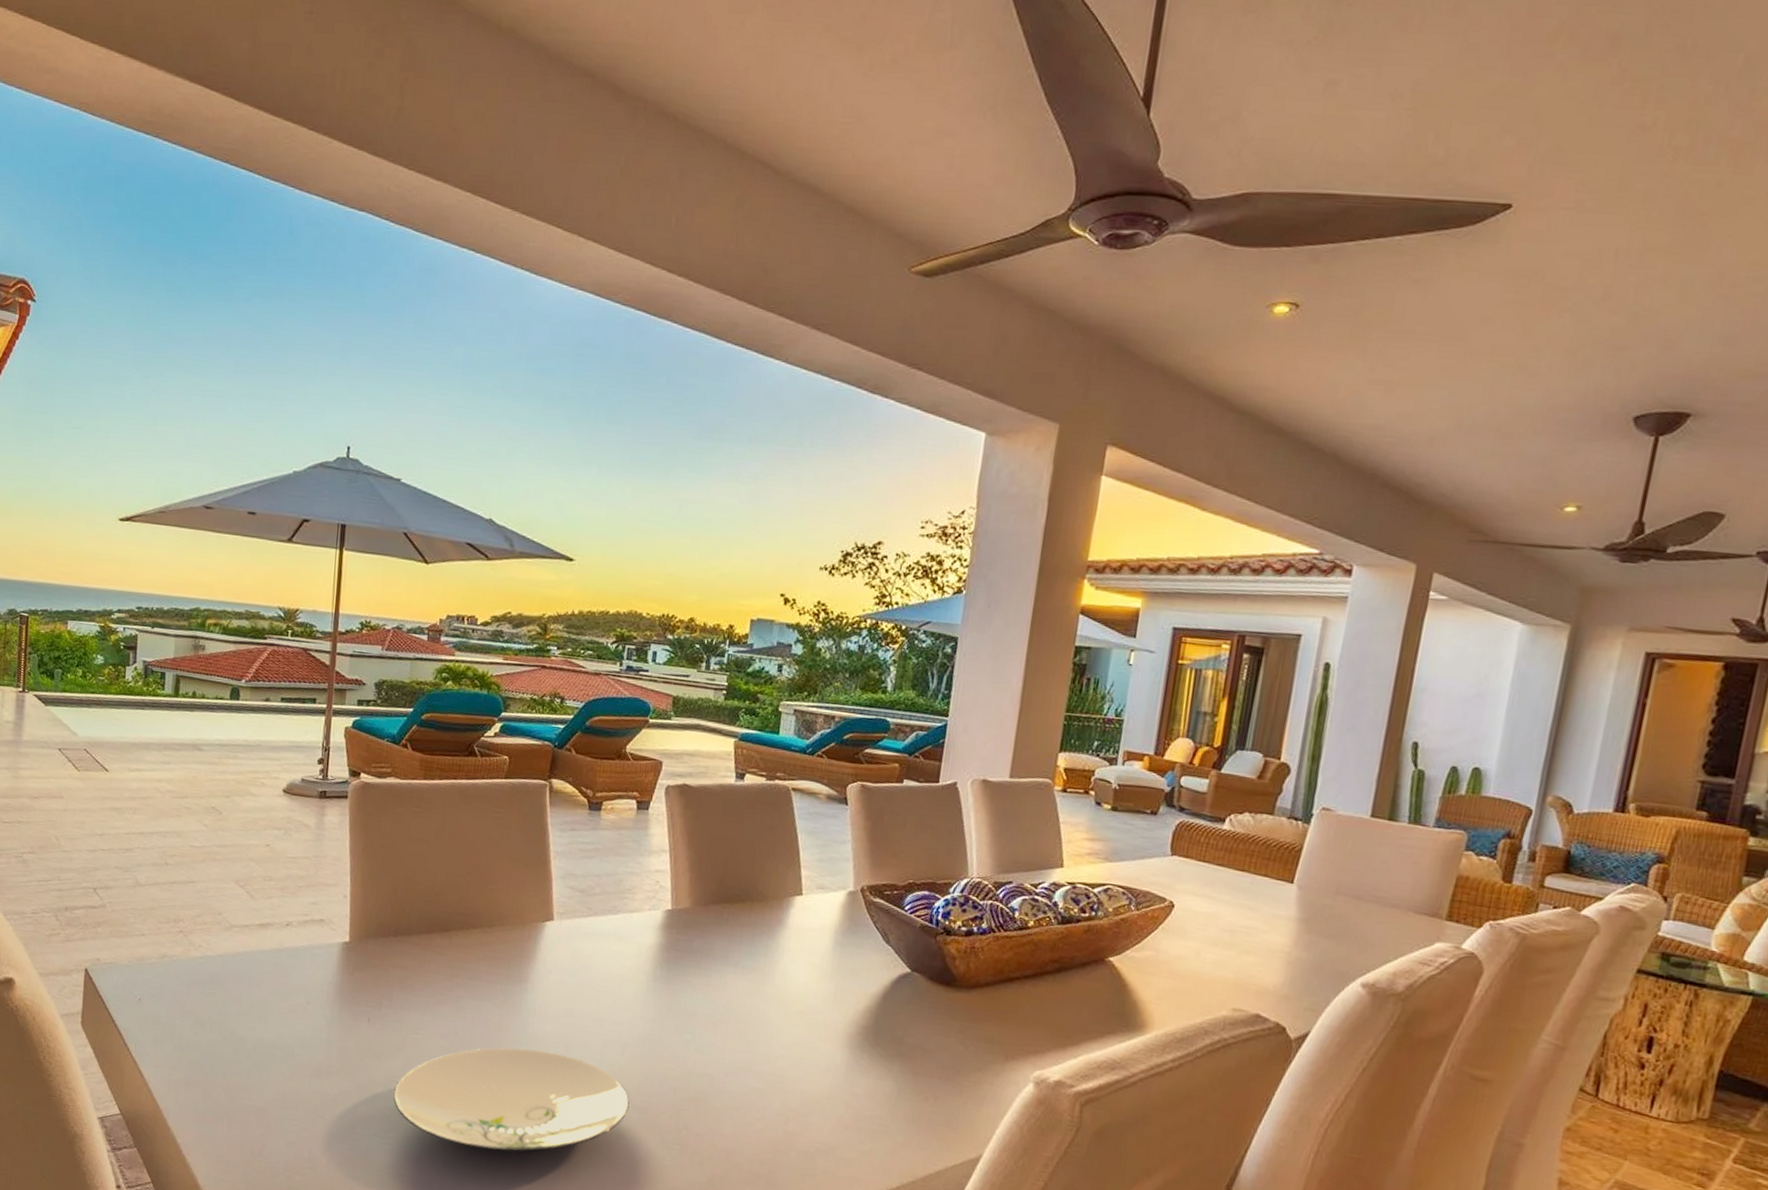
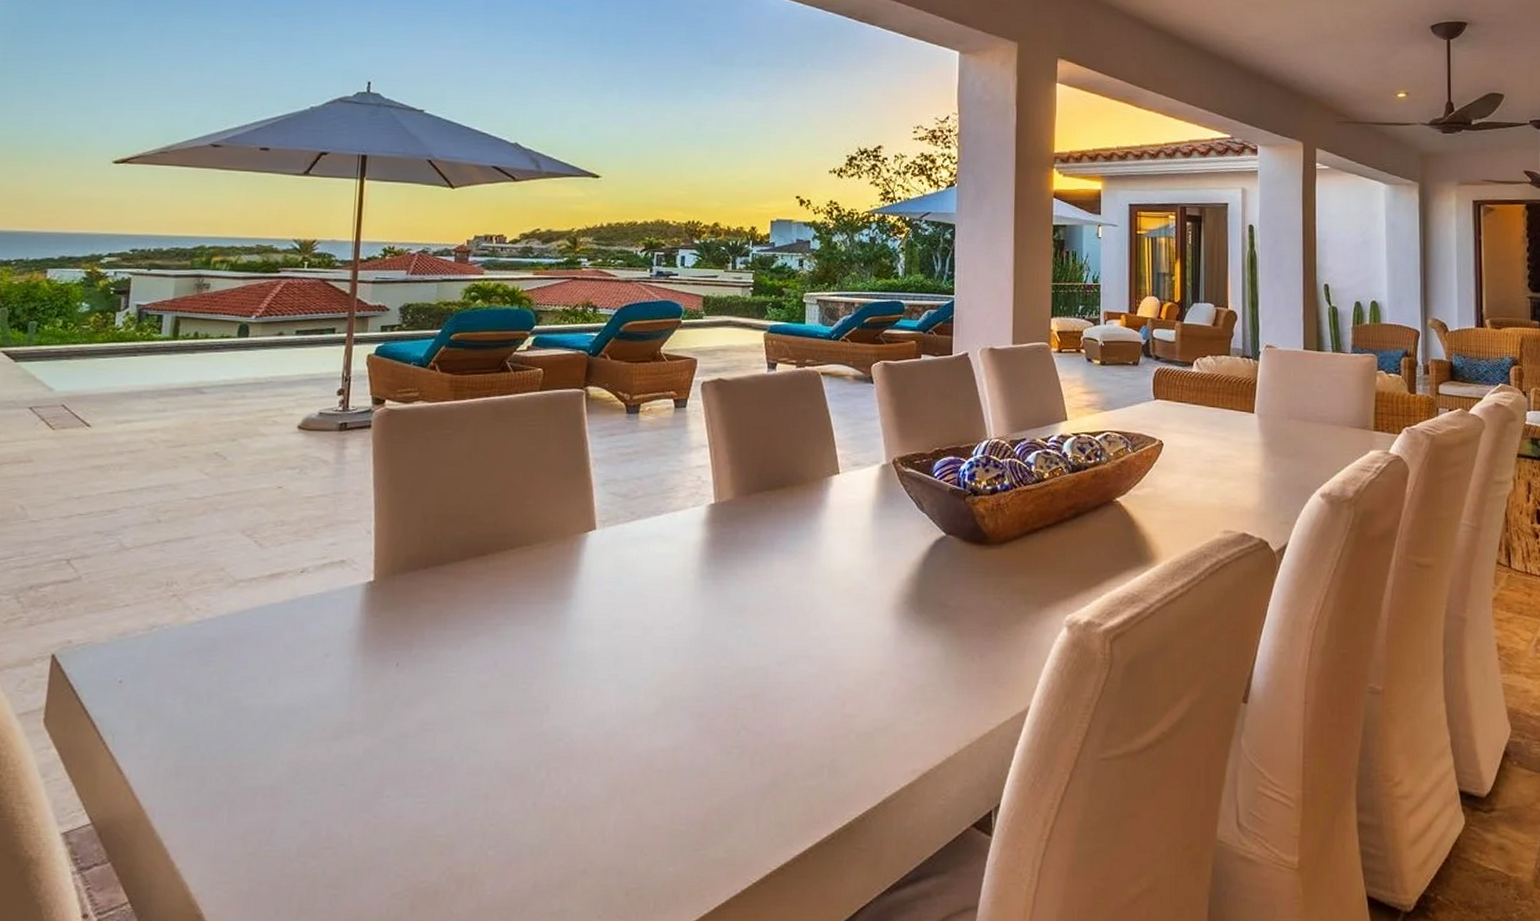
plate: present [393,1047,630,1152] -> none [427,669,685,790]

